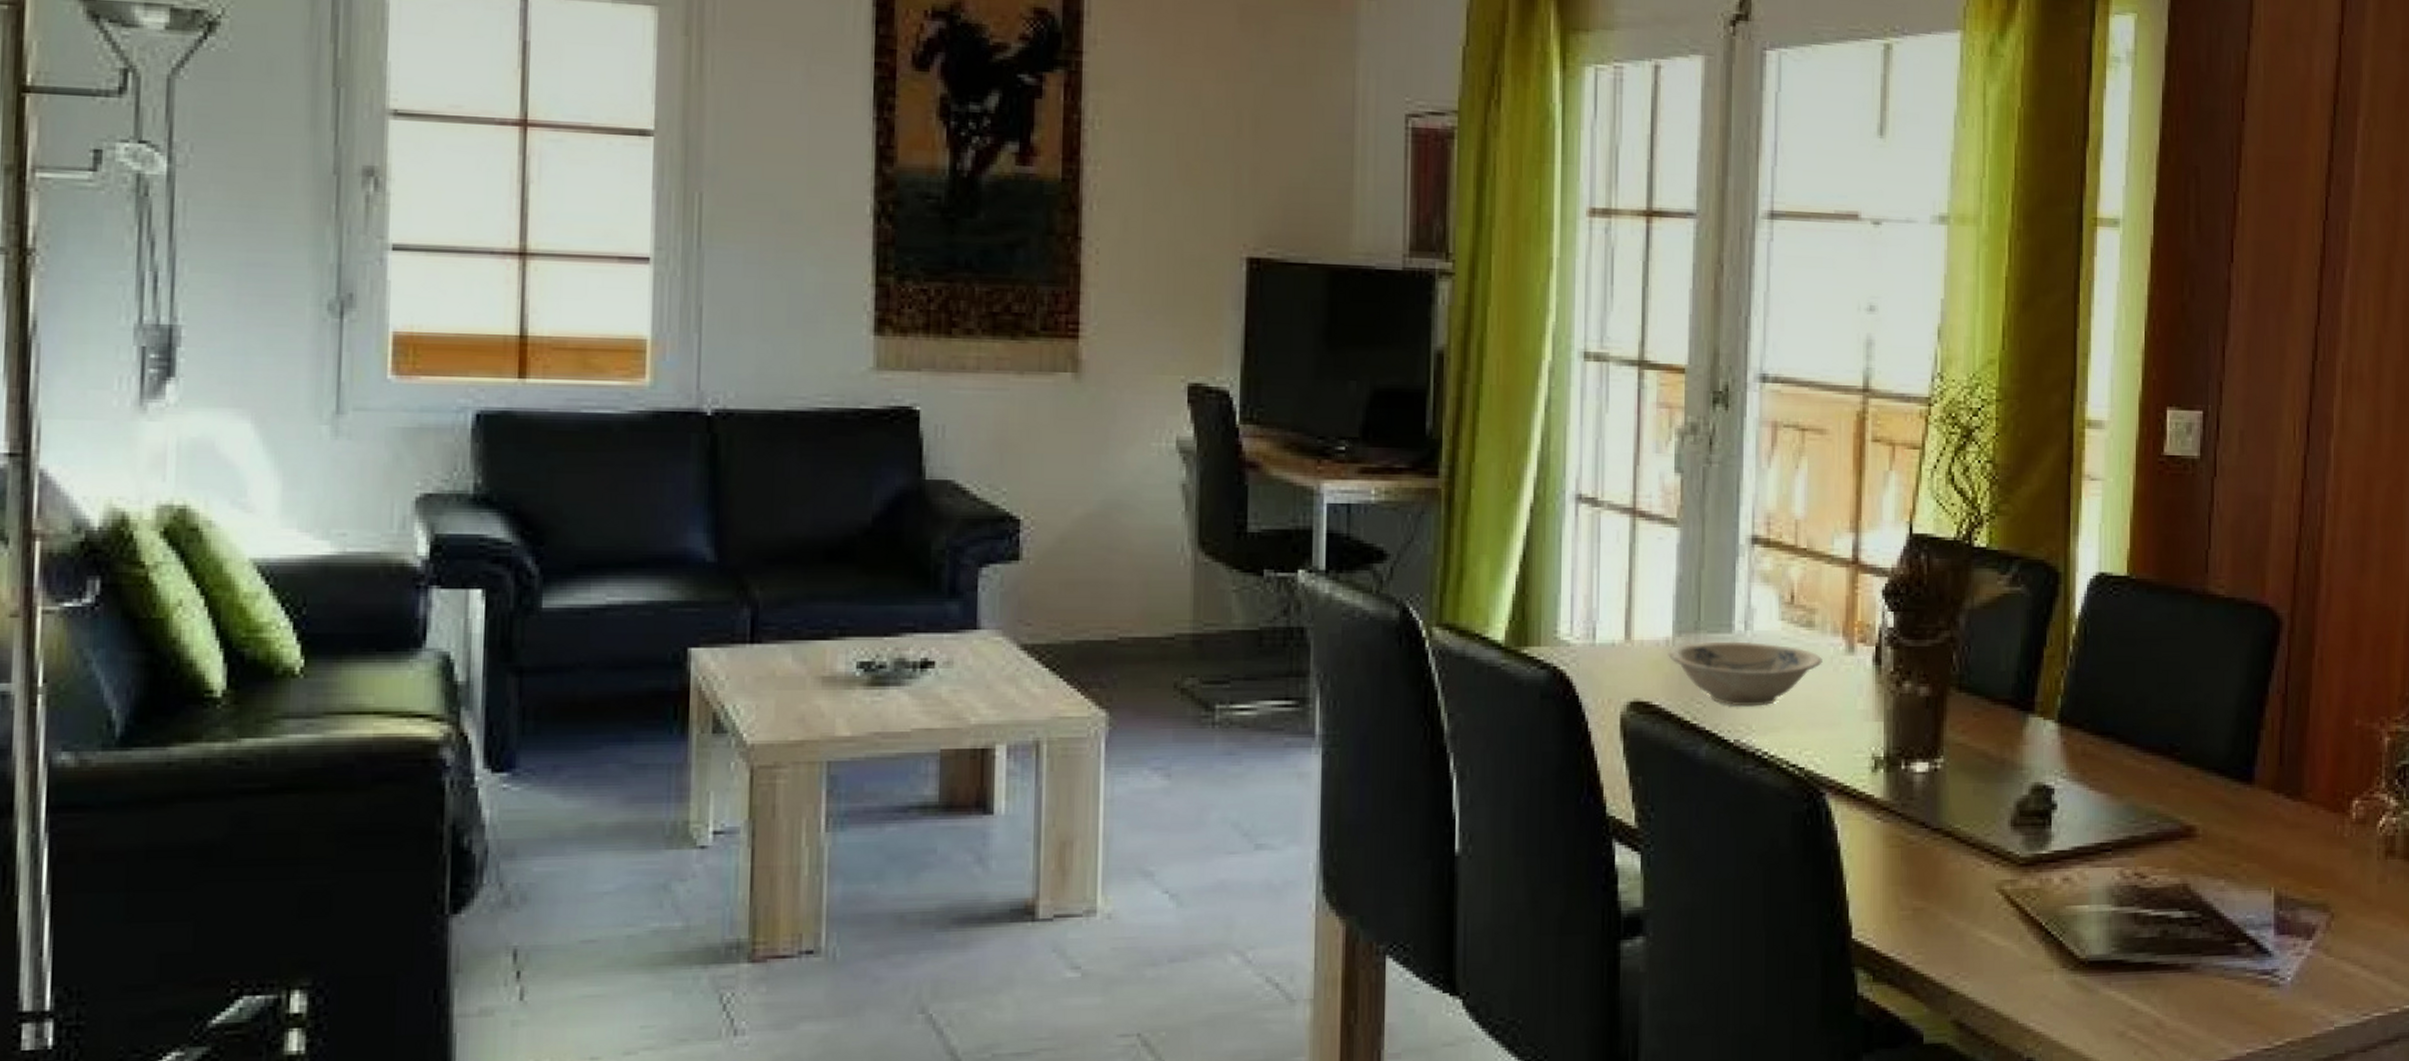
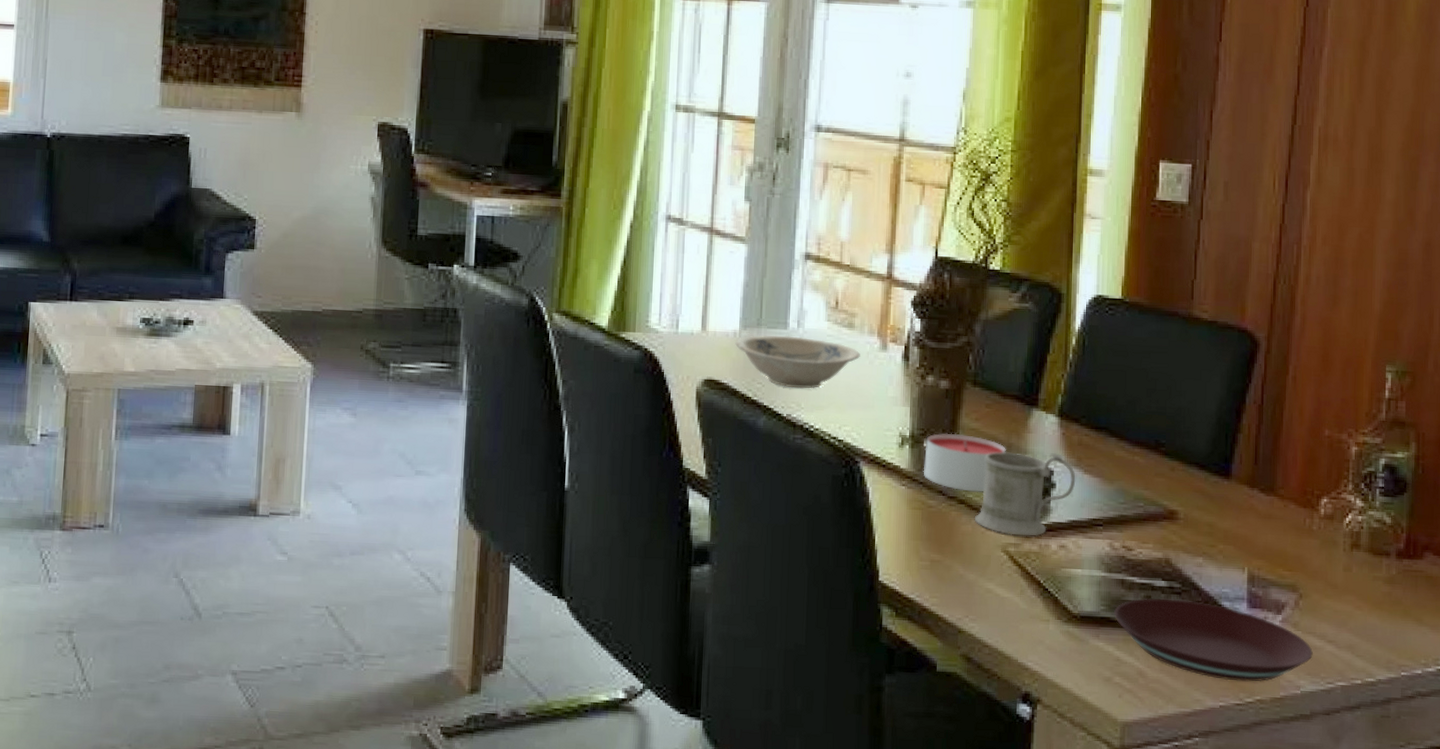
candle: none [1901,750,1999,821] -> present [923,433,1006,492]
mug: none [1964,767,2080,870] -> present [975,452,1076,536]
plate: none [2126,931,2347,1023] -> present [1113,598,1313,682]

